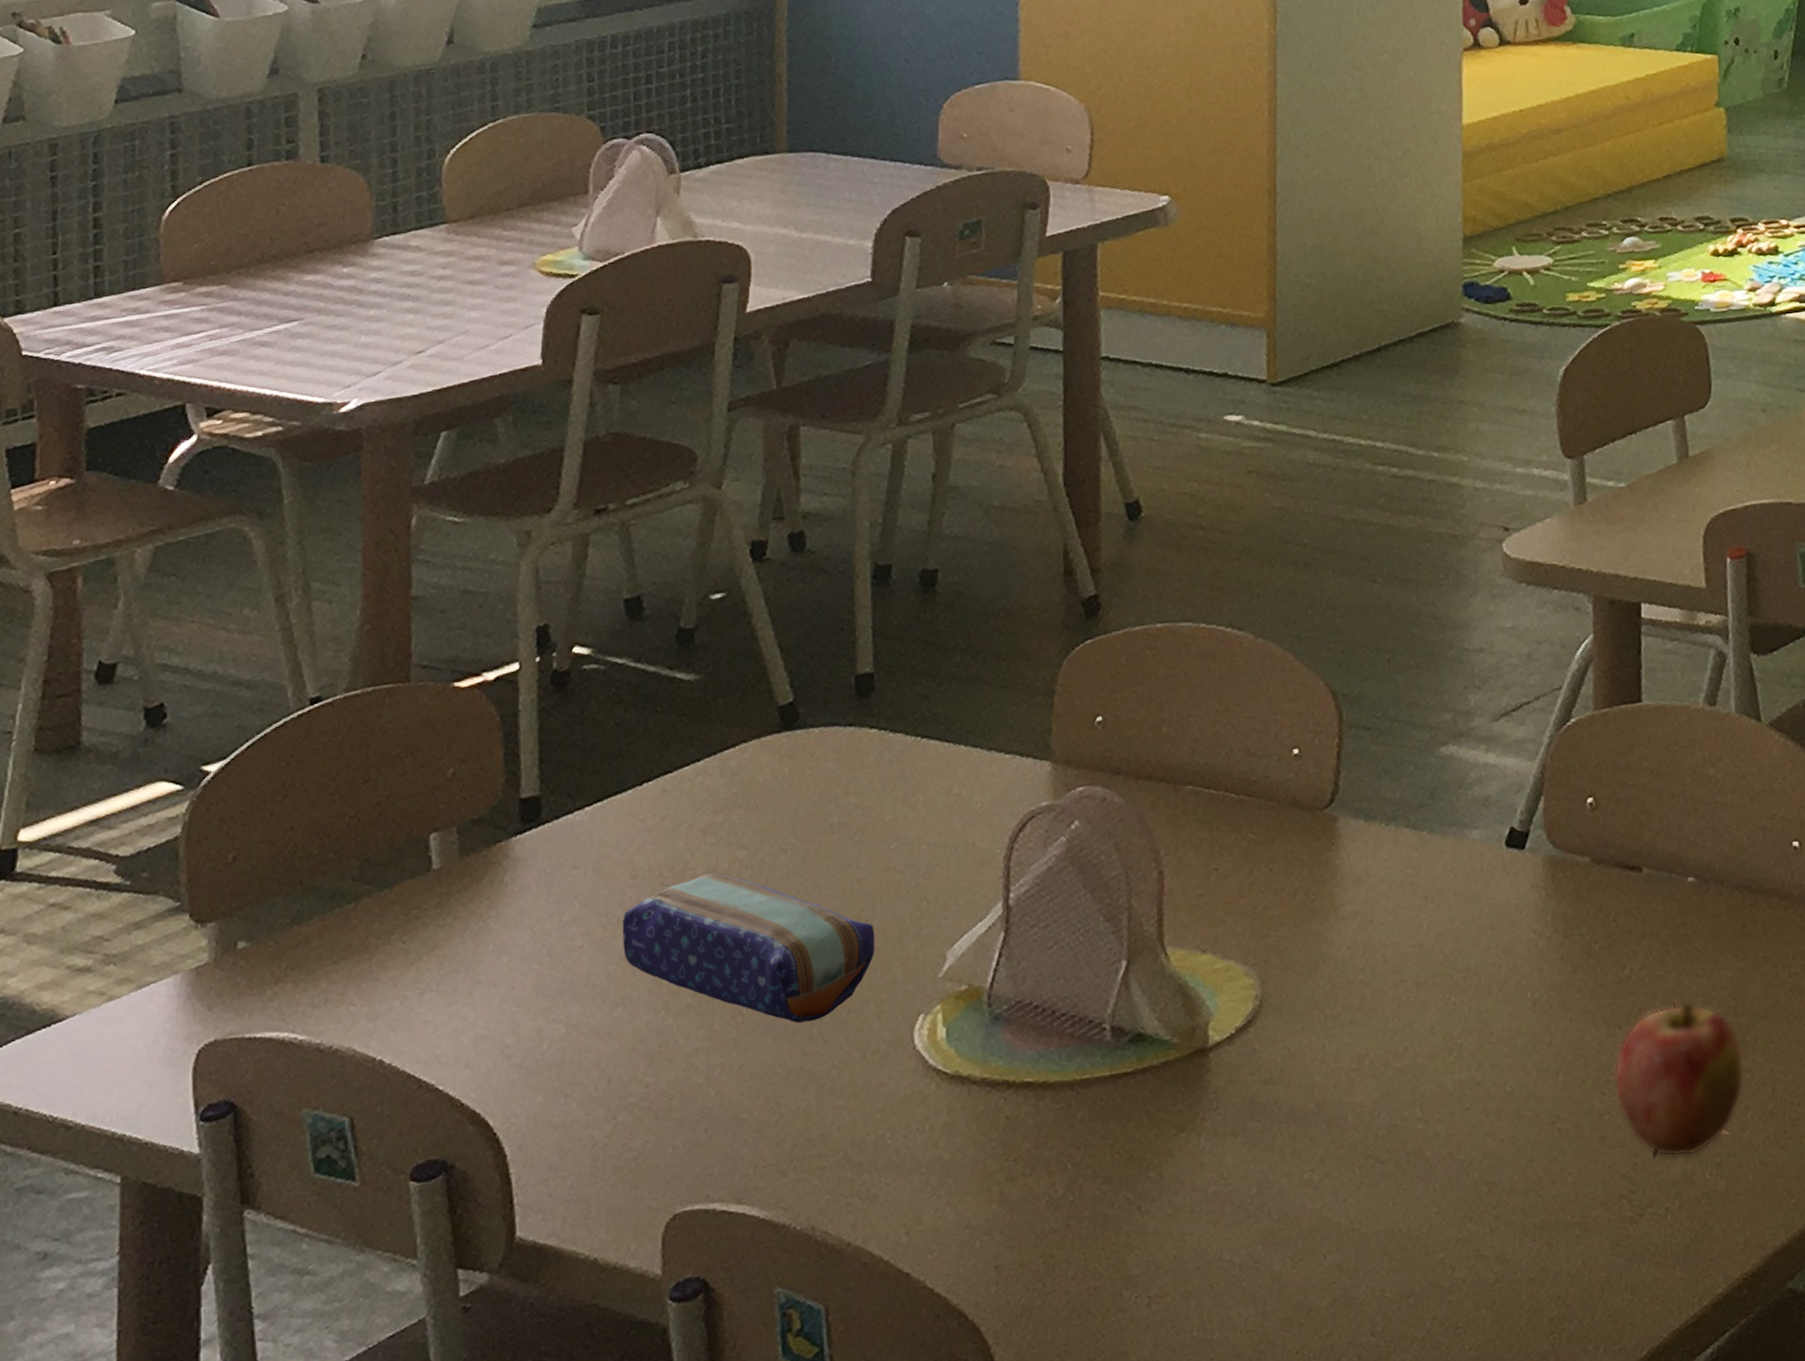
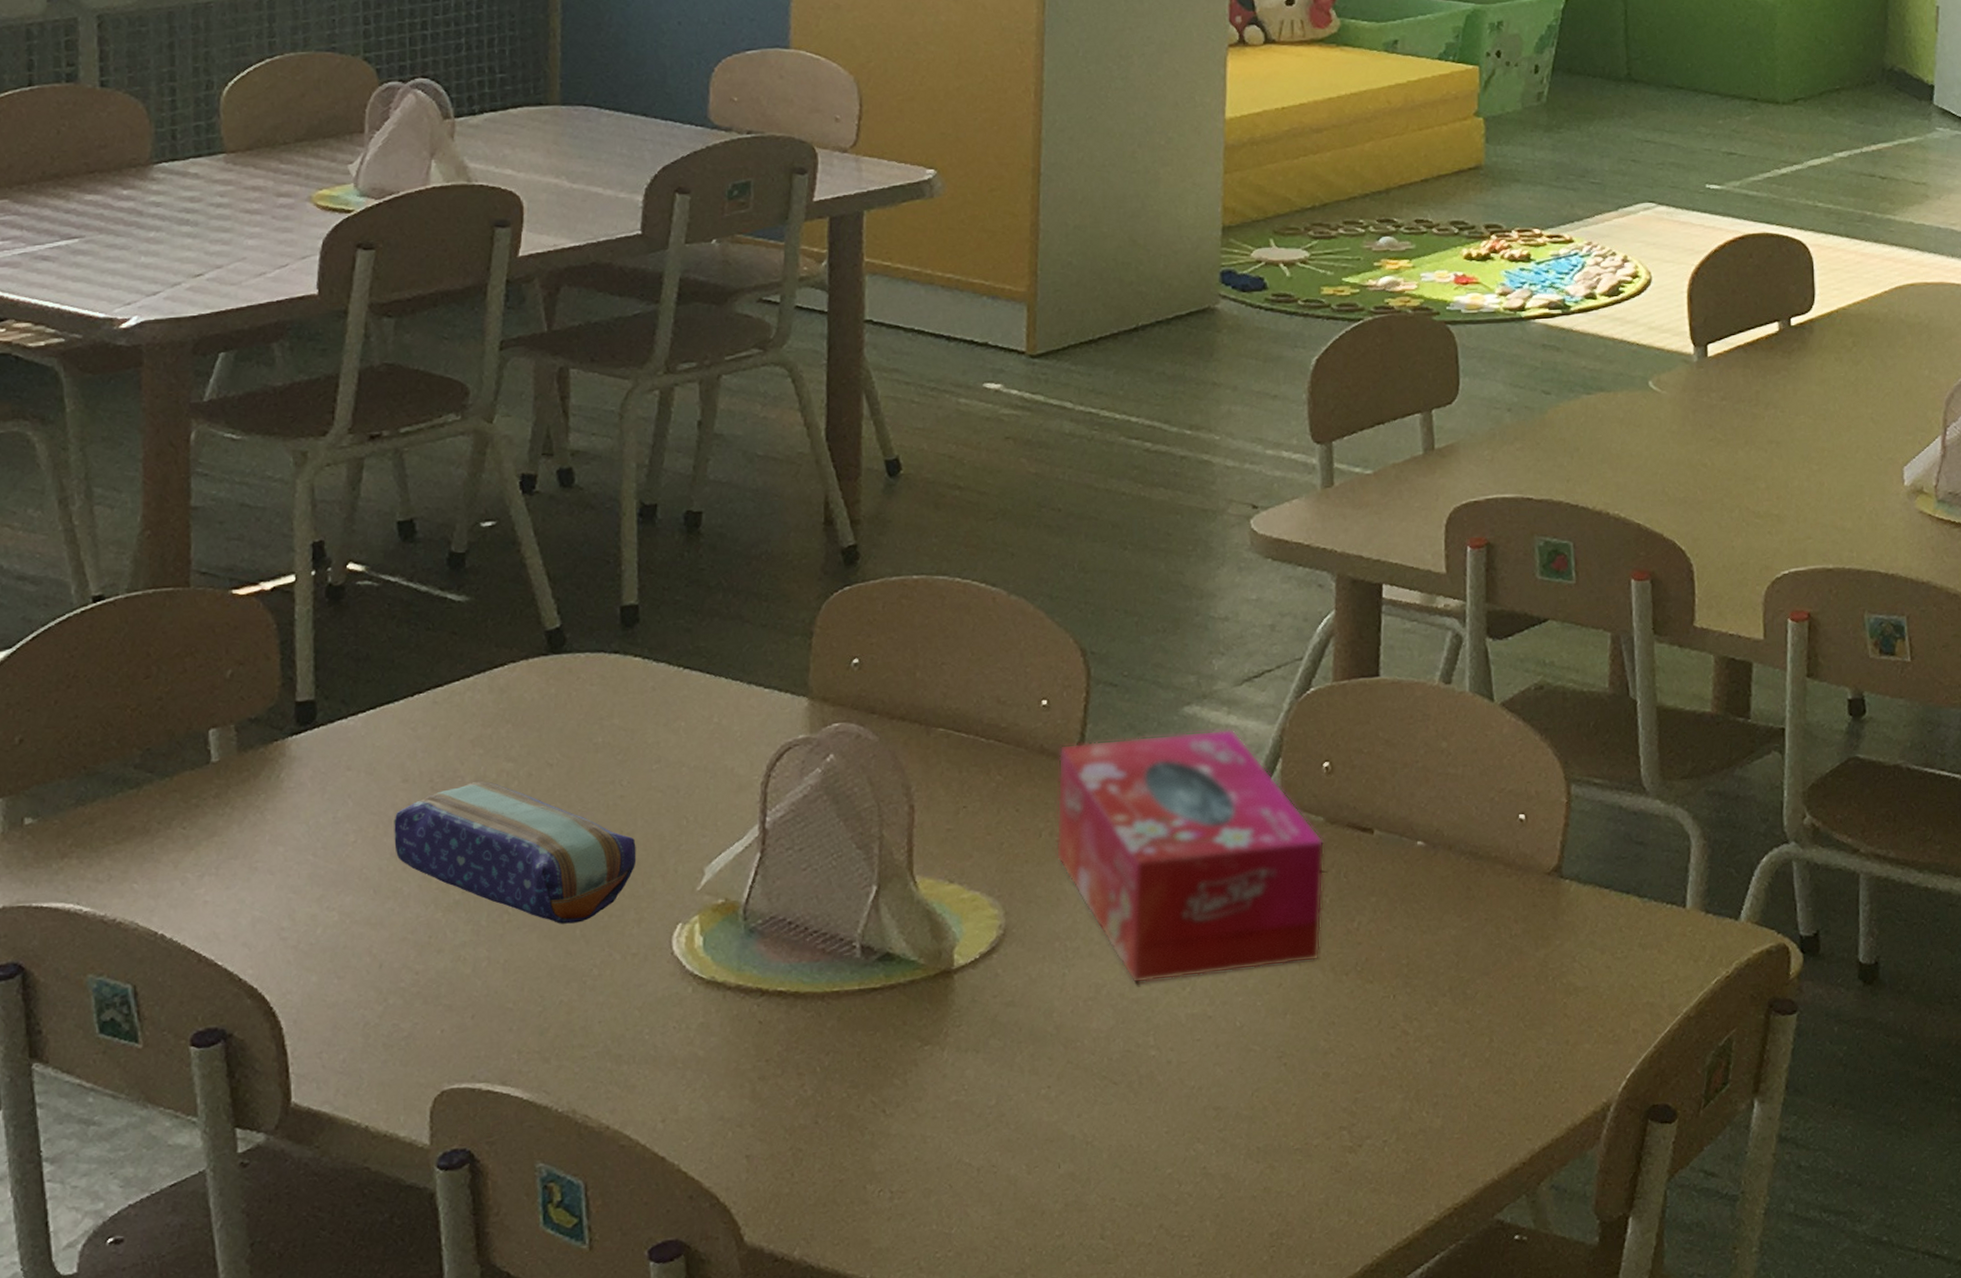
tissue box: none [1311,767,1593,1051] -> present [1055,729,1325,984]
apple: present [1614,1001,1745,1158] -> none [1339,955,1464,1096]

